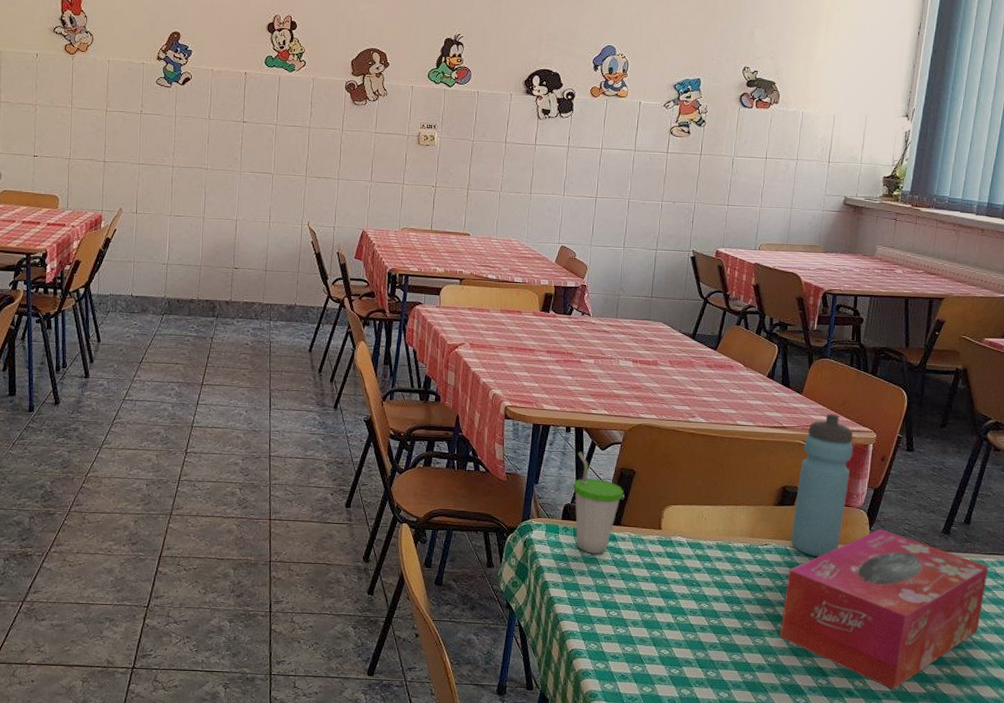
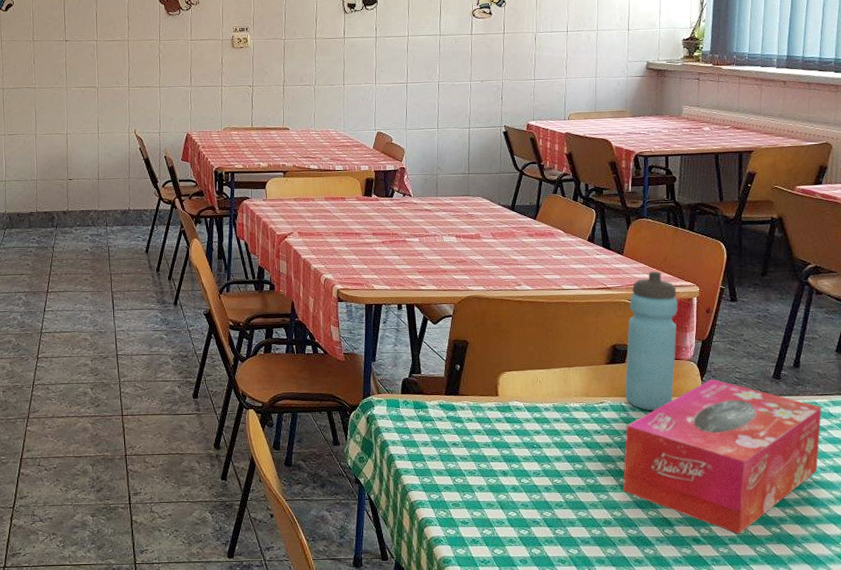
cup: present [572,452,624,554] -> none [409,327,459,424]

